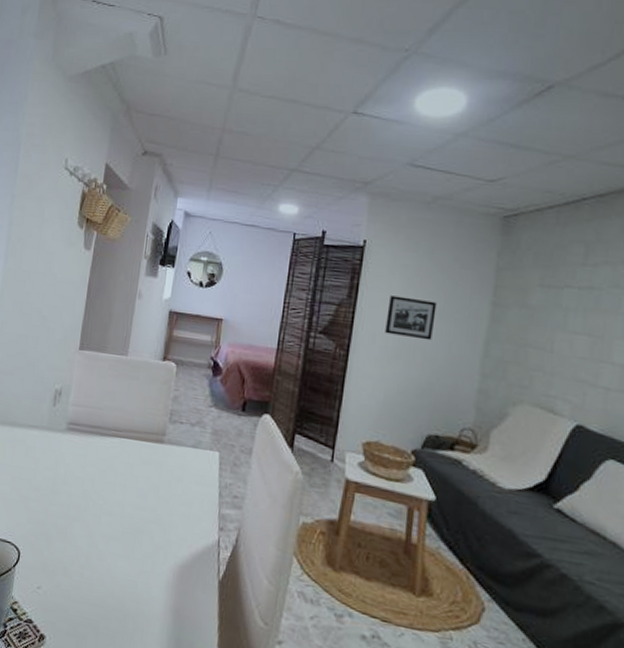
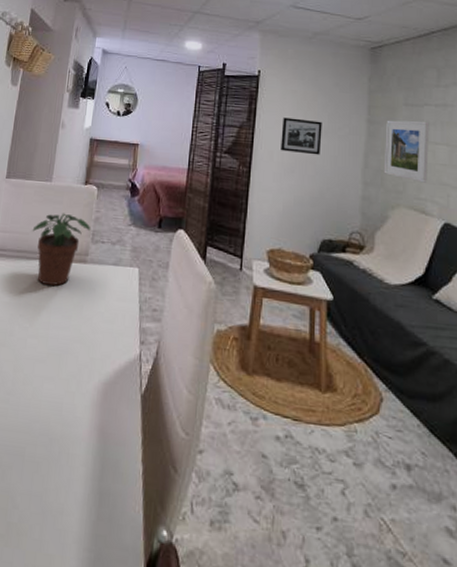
potted plant: none [106,389,169,465] -> present [32,213,91,286]
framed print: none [507,303,569,378] -> present [383,120,430,183]

